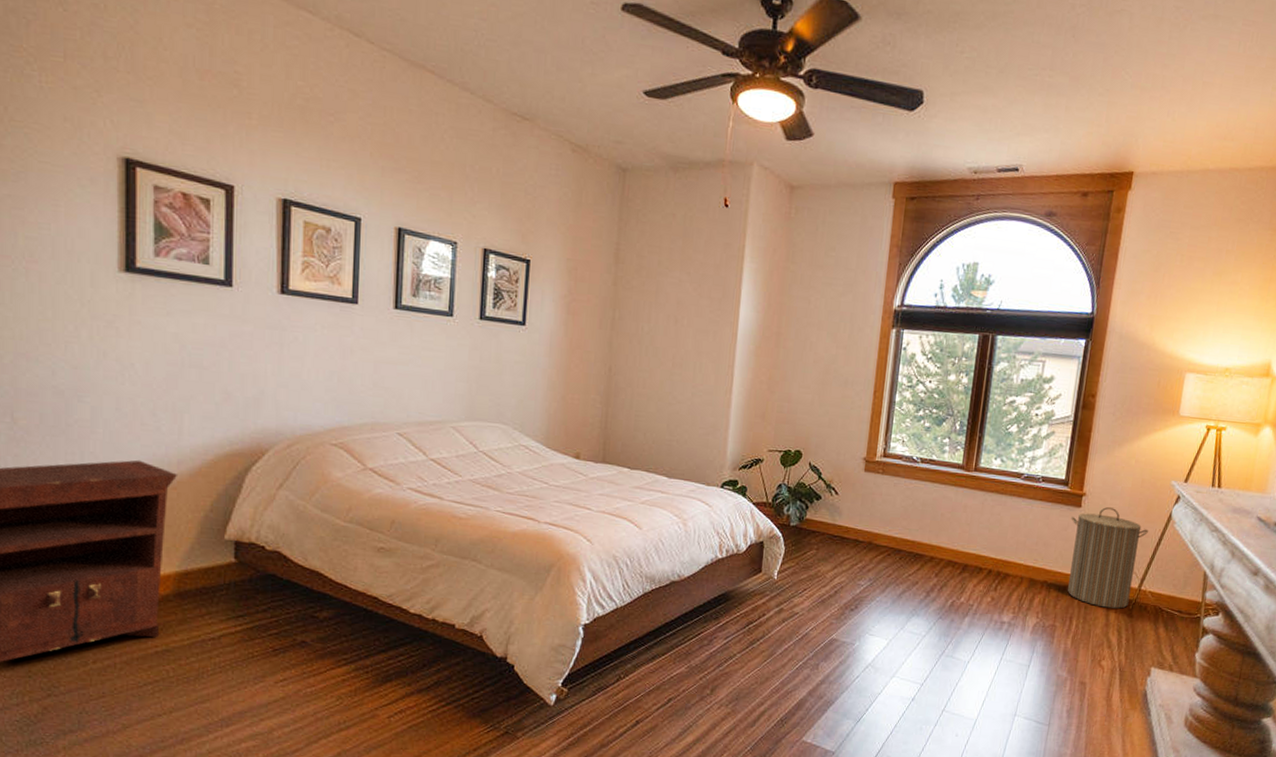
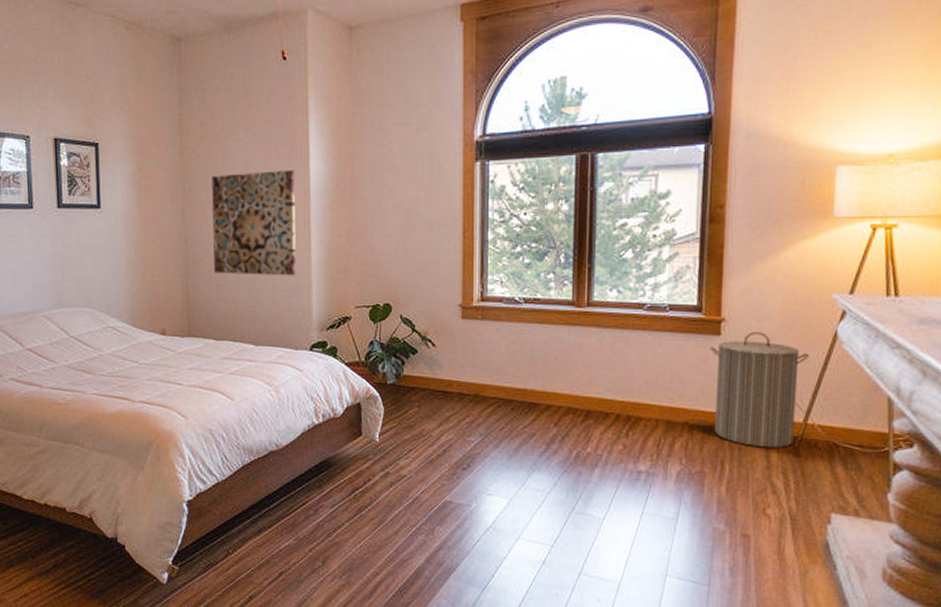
wall art: none [635,308,724,415] -> present [212,170,296,276]

